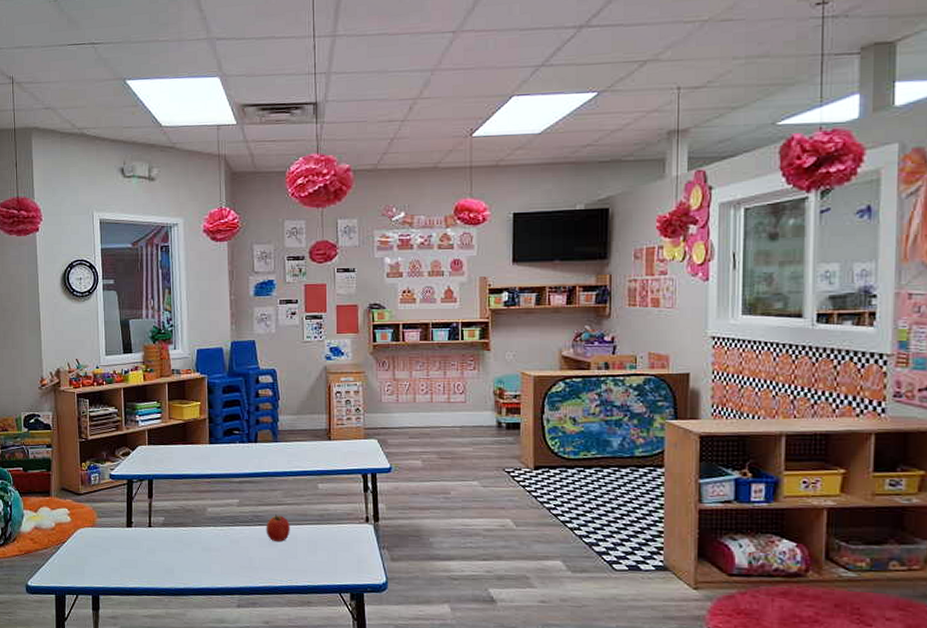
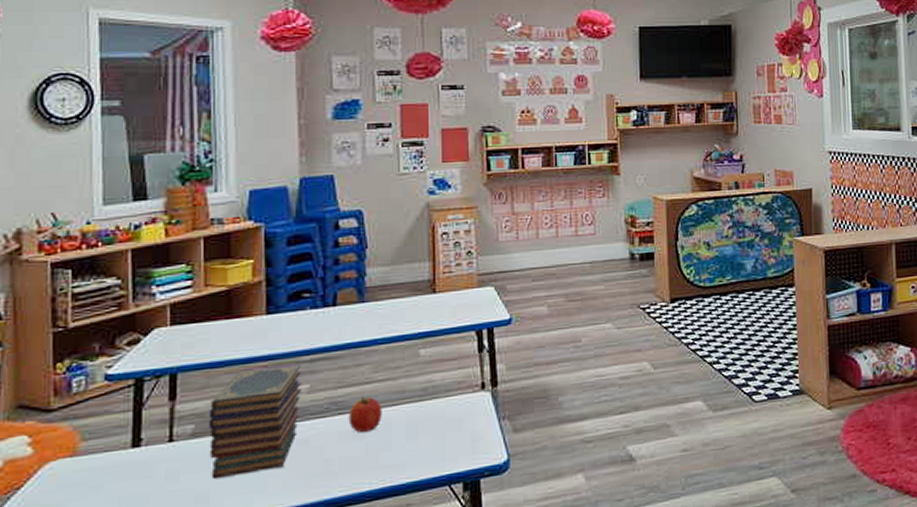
book stack: none [172,483,233,559] -> present [208,364,301,480]

